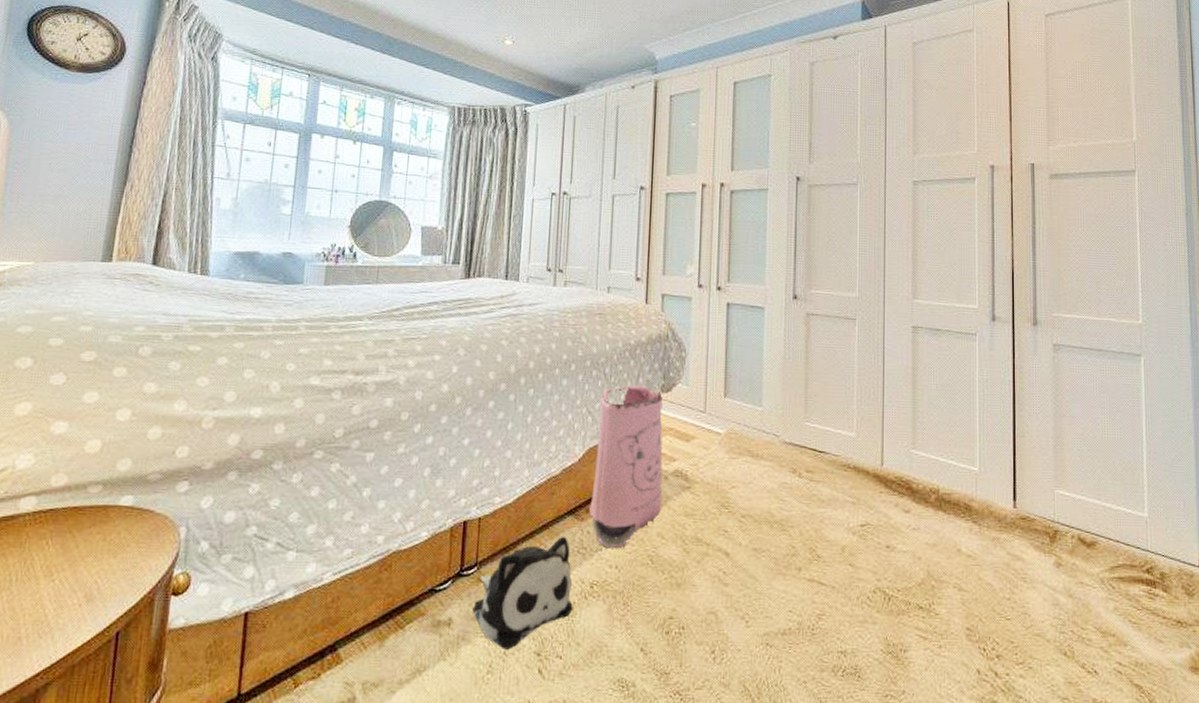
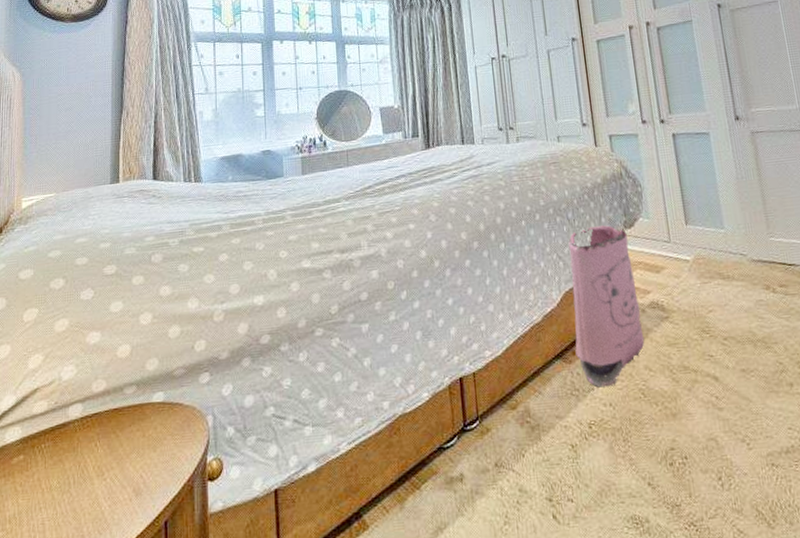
plush toy: present [472,536,573,650] -> none [481,380,576,499]

